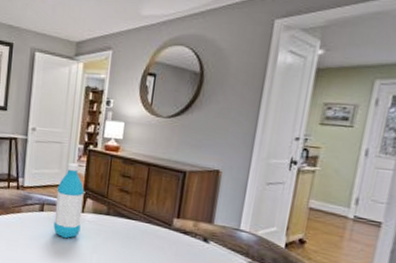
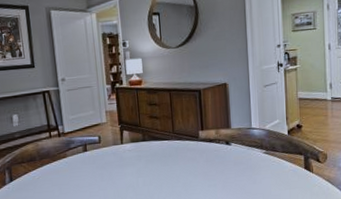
water bottle: present [53,163,85,239] -> none [95,102,123,171]

